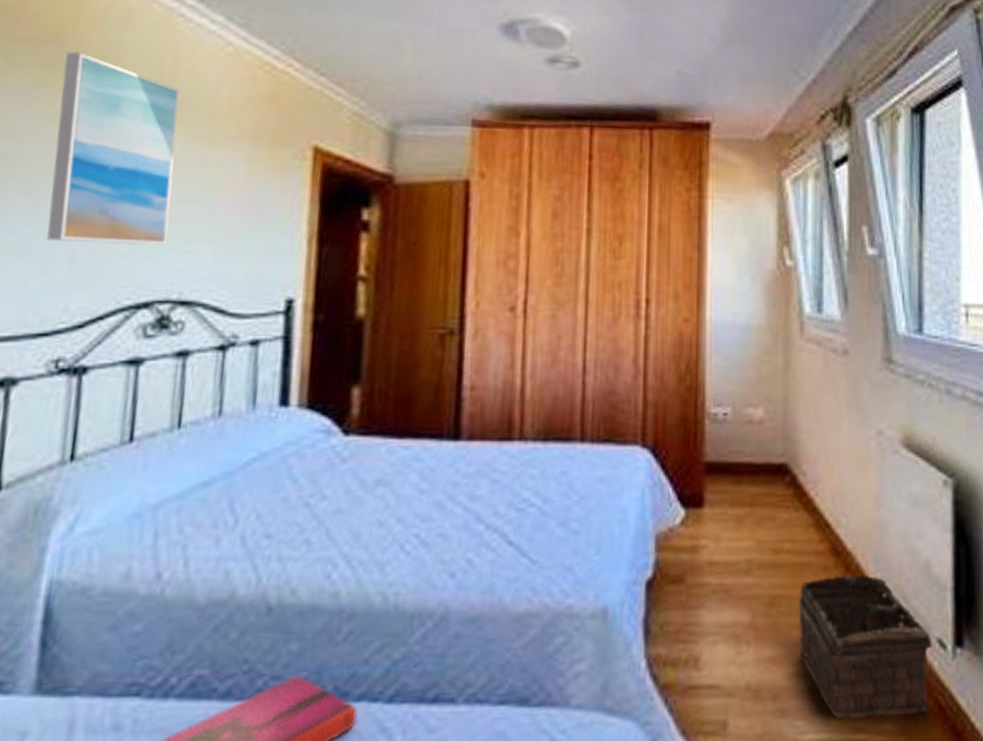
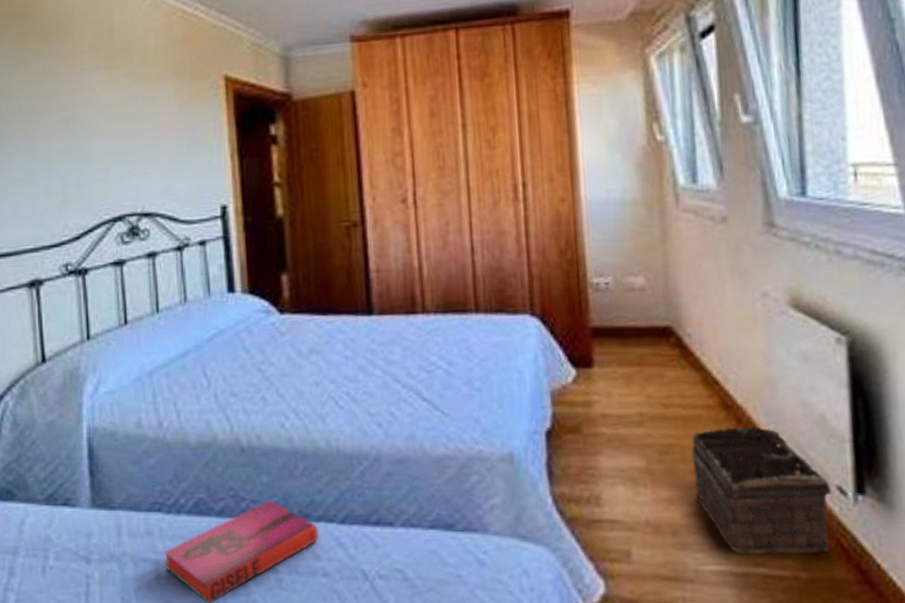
wall art: present [46,51,180,245] -> none [33,21,128,174]

